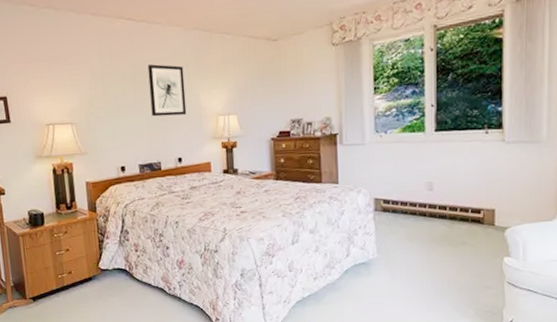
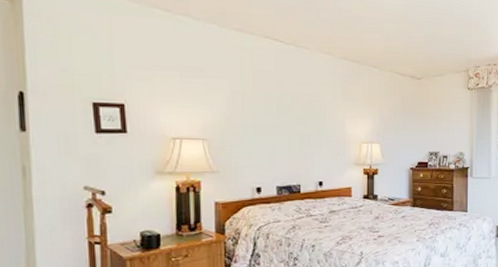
wall art: present [147,64,187,117] -> none [293,87,331,140]

